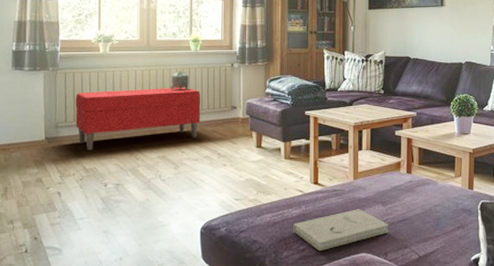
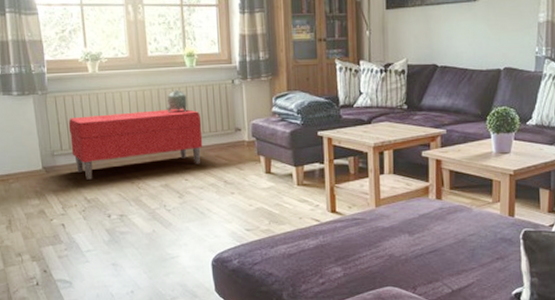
book: present [293,209,389,252] -> none [311,239,417,285]

